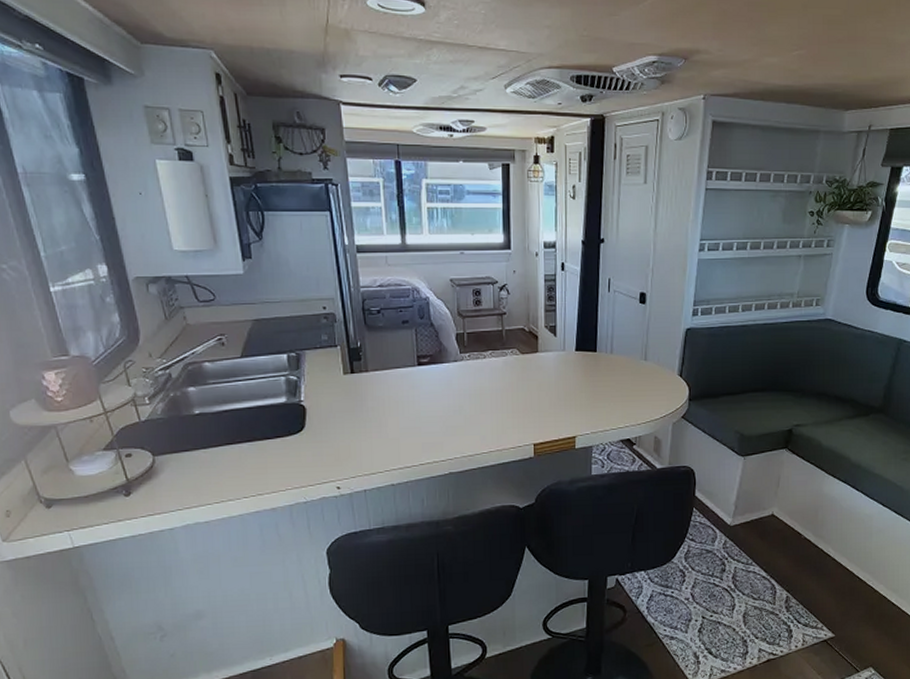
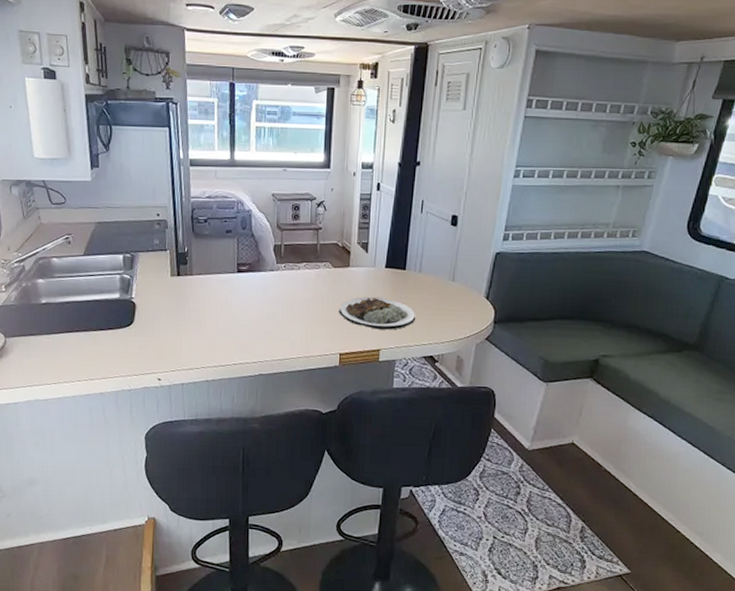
plate: none [530,383,611,416] -> present [339,297,416,330]

